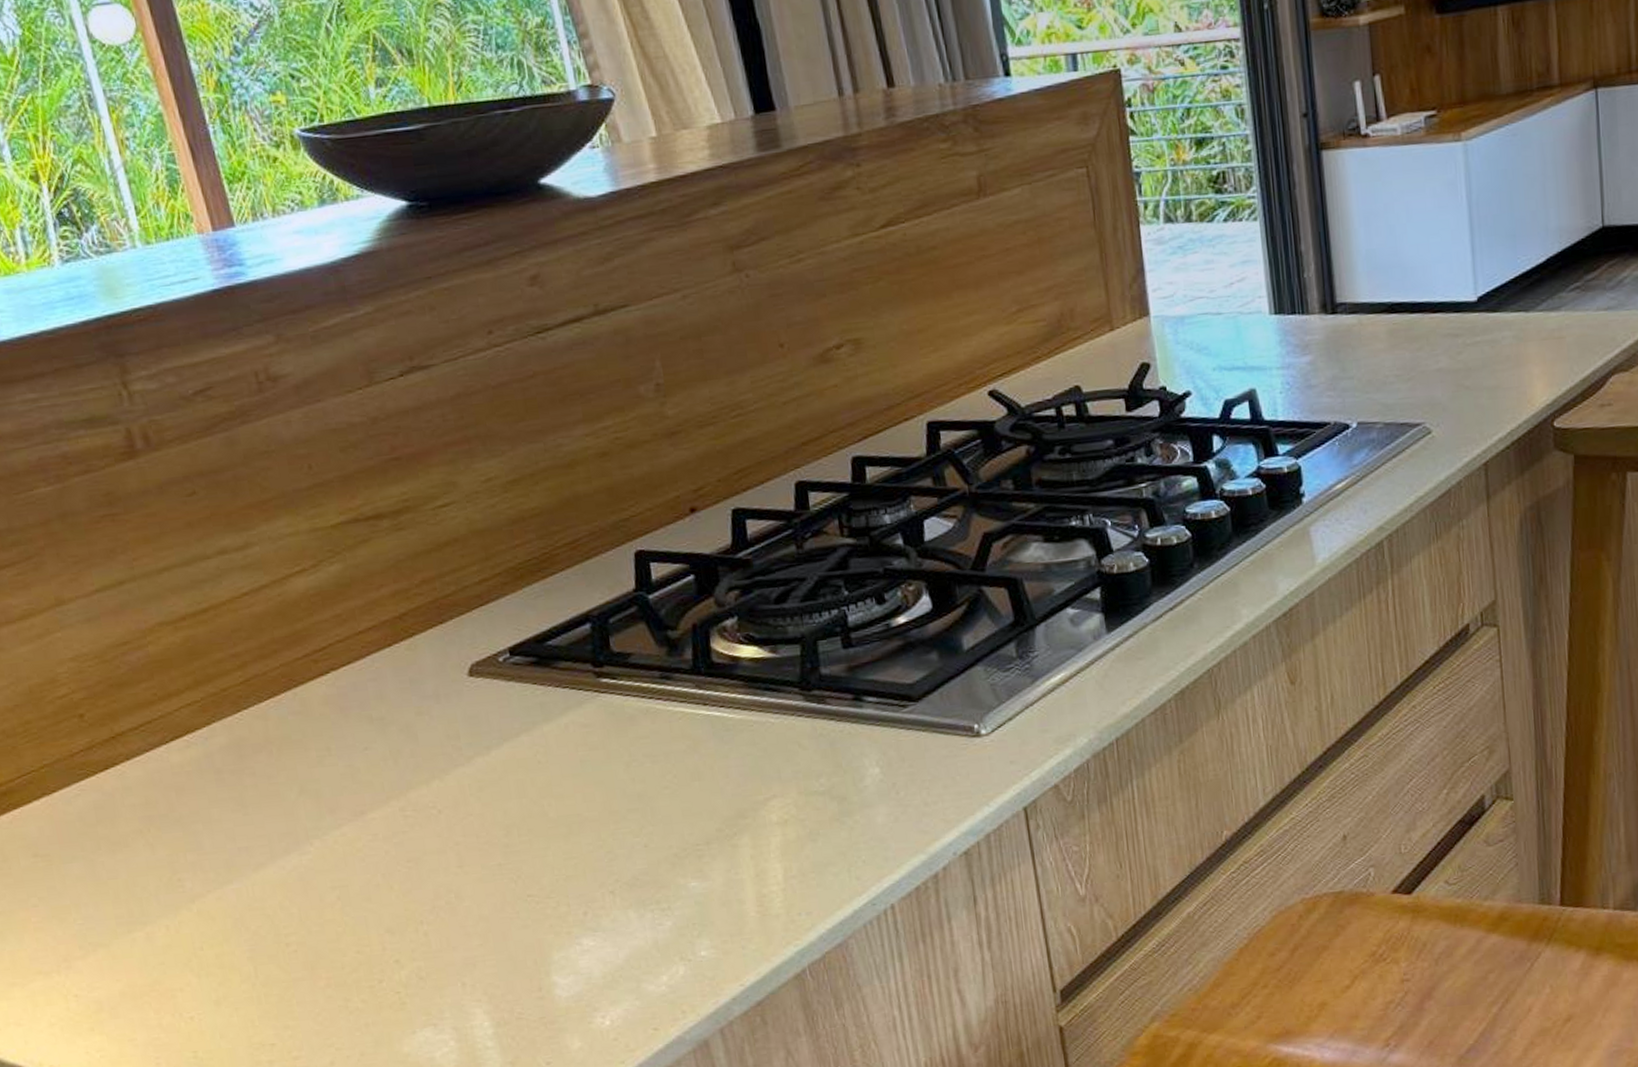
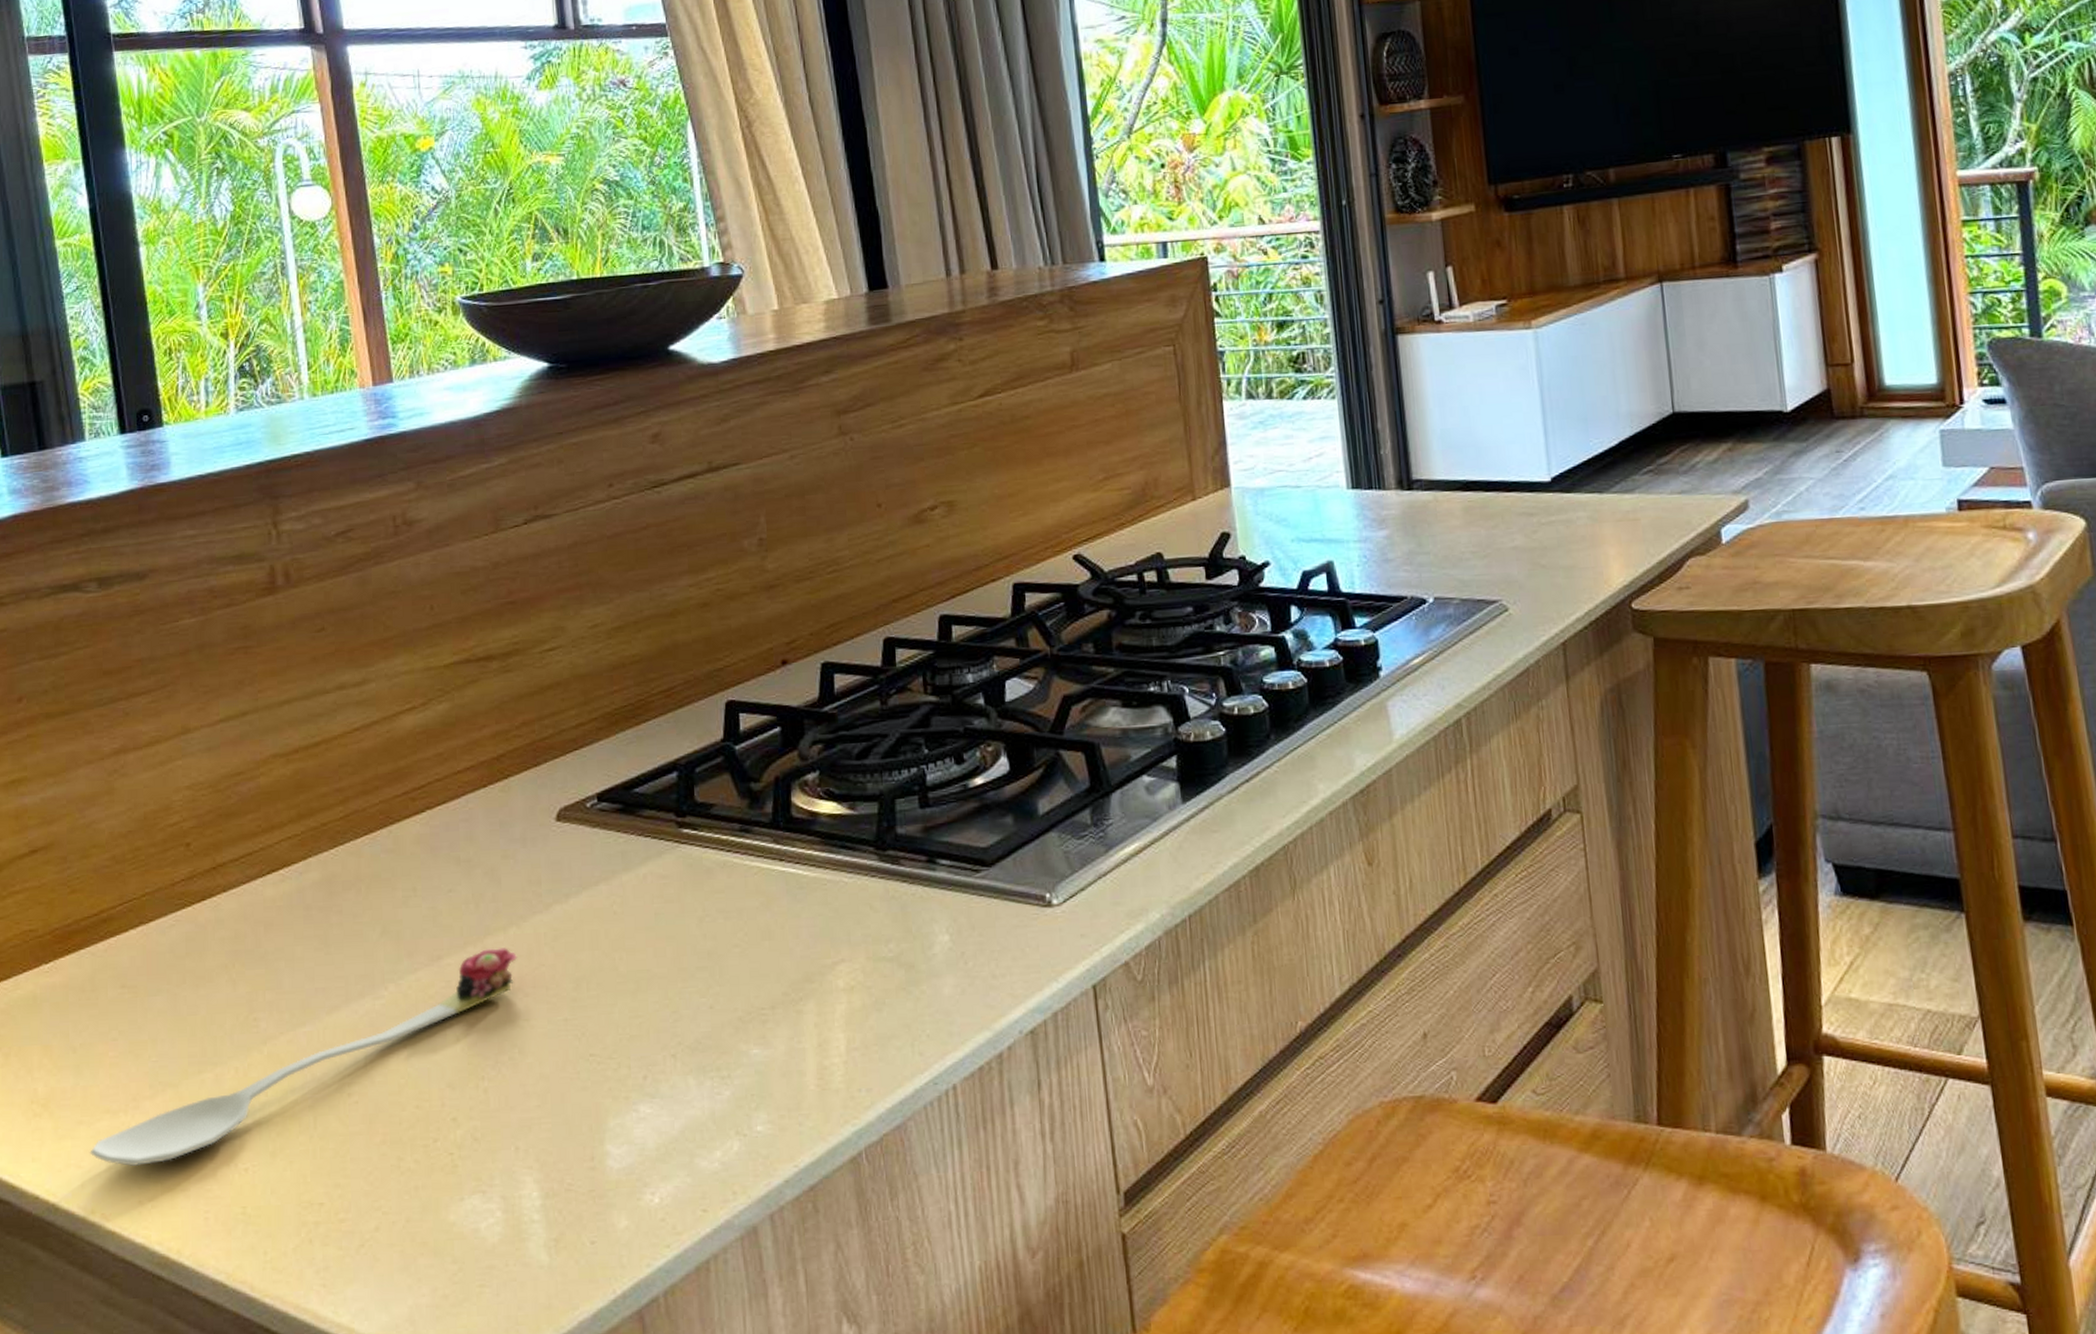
spoon: none [27,800,444,1021] -> present [89,948,518,1166]

